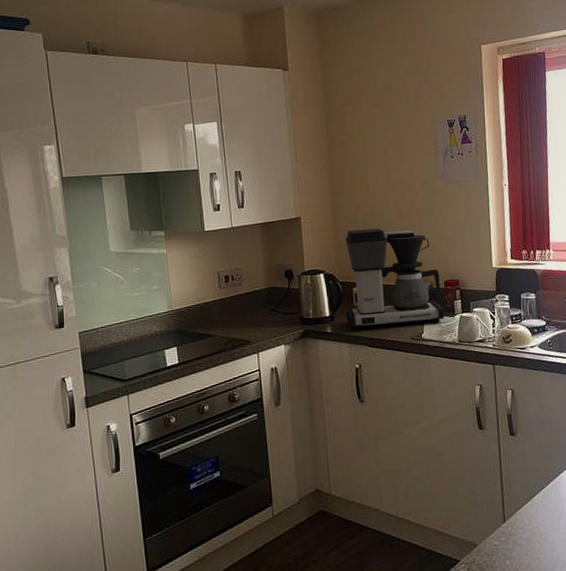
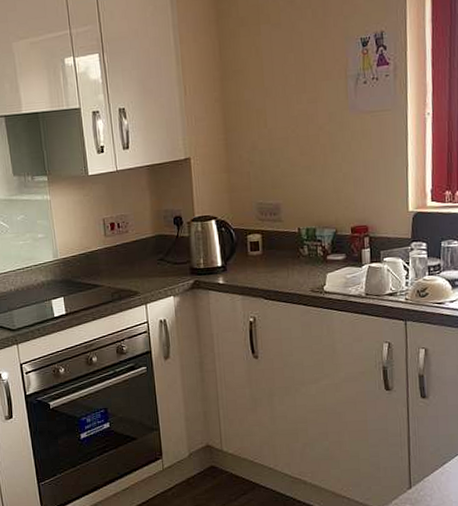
coffee maker: present [345,228,445,330] -> none [239,168,351,282]

